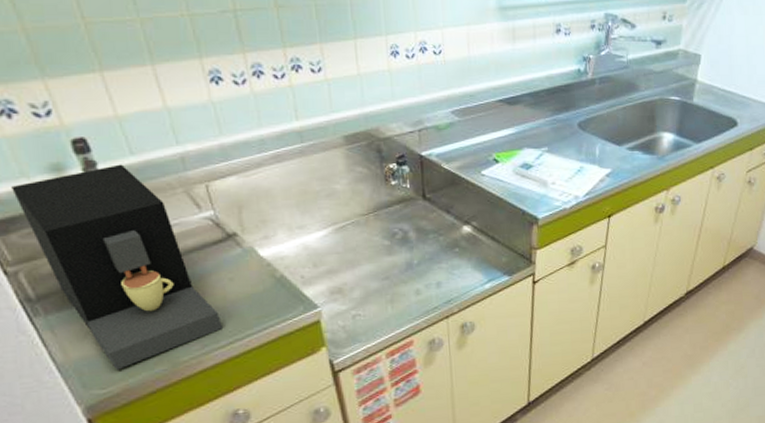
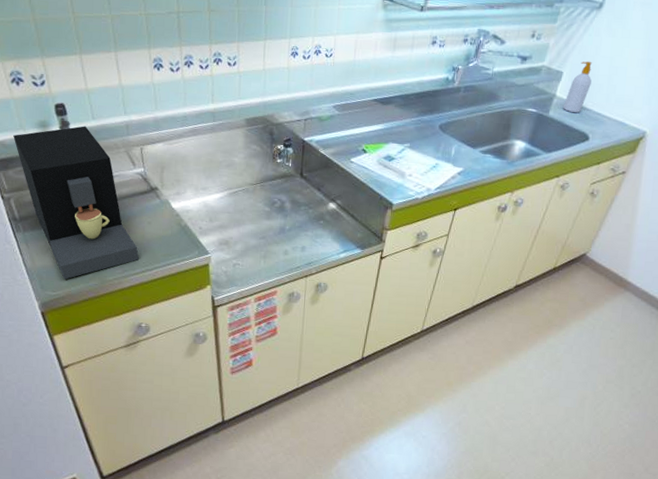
soap bottle: none [706,41,731,98] -> present [562,61,592,113]

